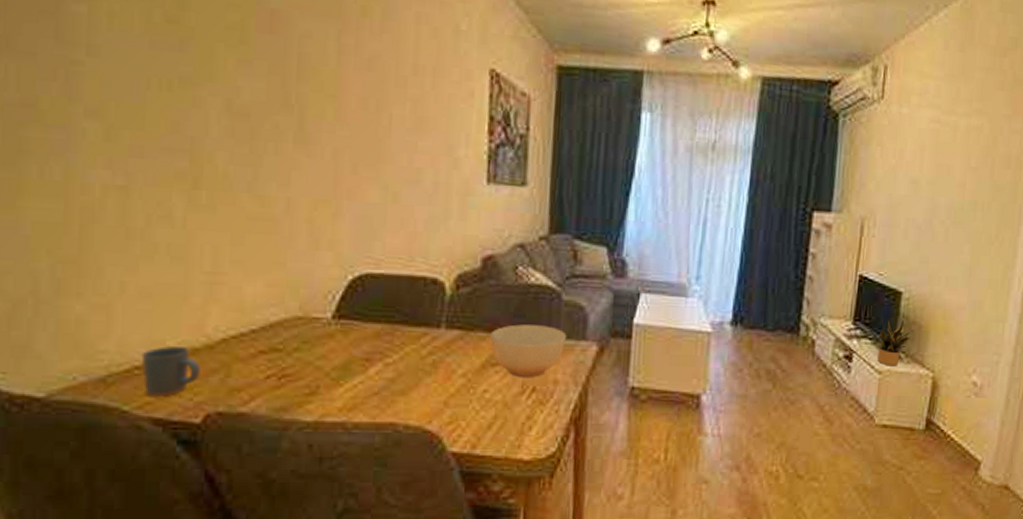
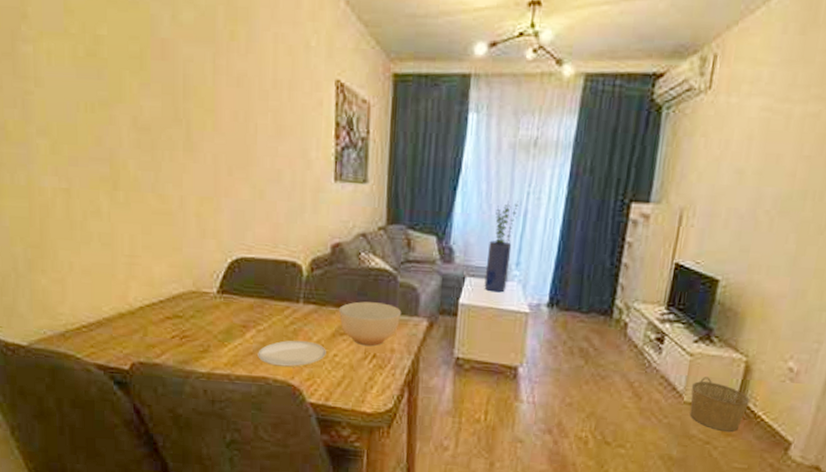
mug: present [141,346,200,396] -> none [86,311,126,348]
plate: none [384,374,474,410] -> present [258,340,326,368]
vase: none [661,207,697,310] -> present [484,200,519,293]
potted plant: present [877,320,912,367] -> none [689,306,727,350]
basket: none [881,396,939,454] -> present [690,377,750,432]

